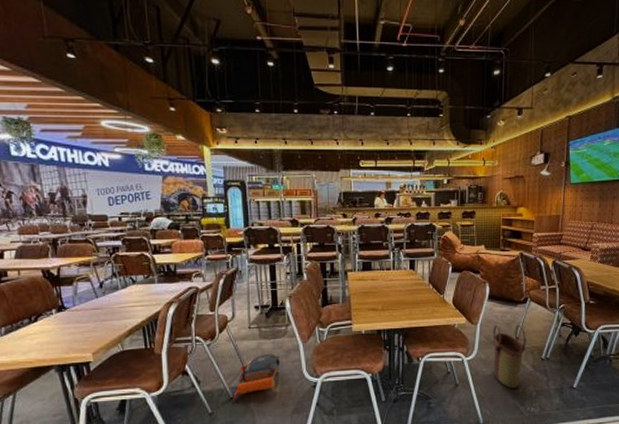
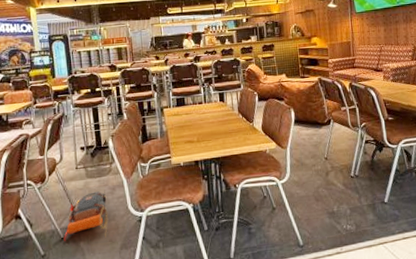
shopping bag: present [492,324,526,388] -> none [302,144,335,208]

